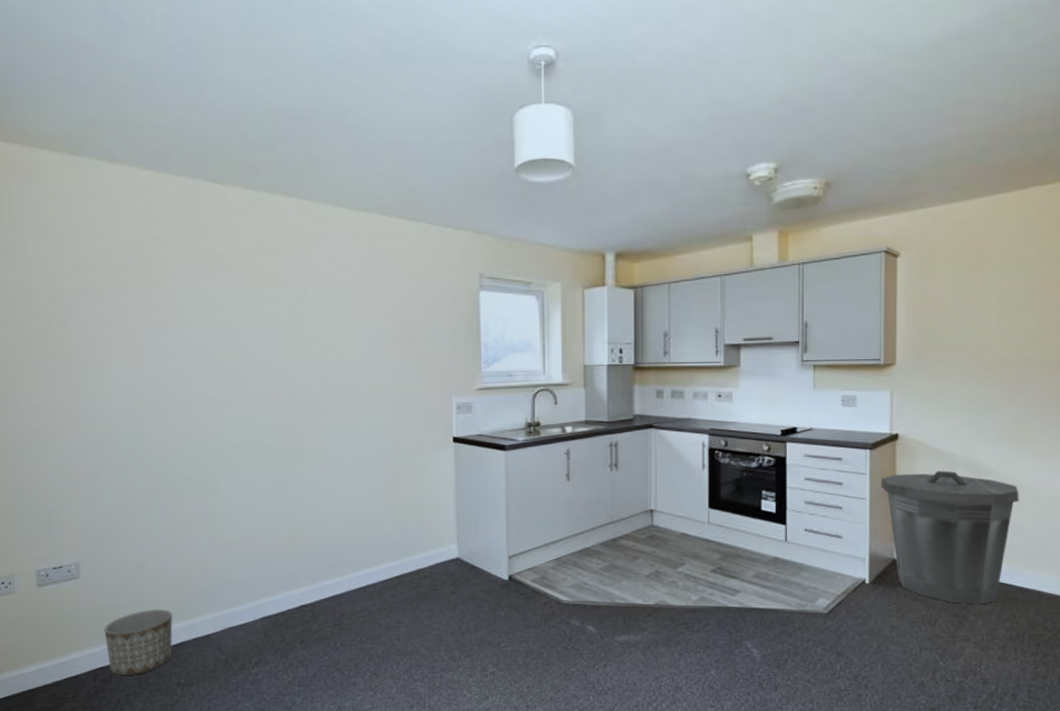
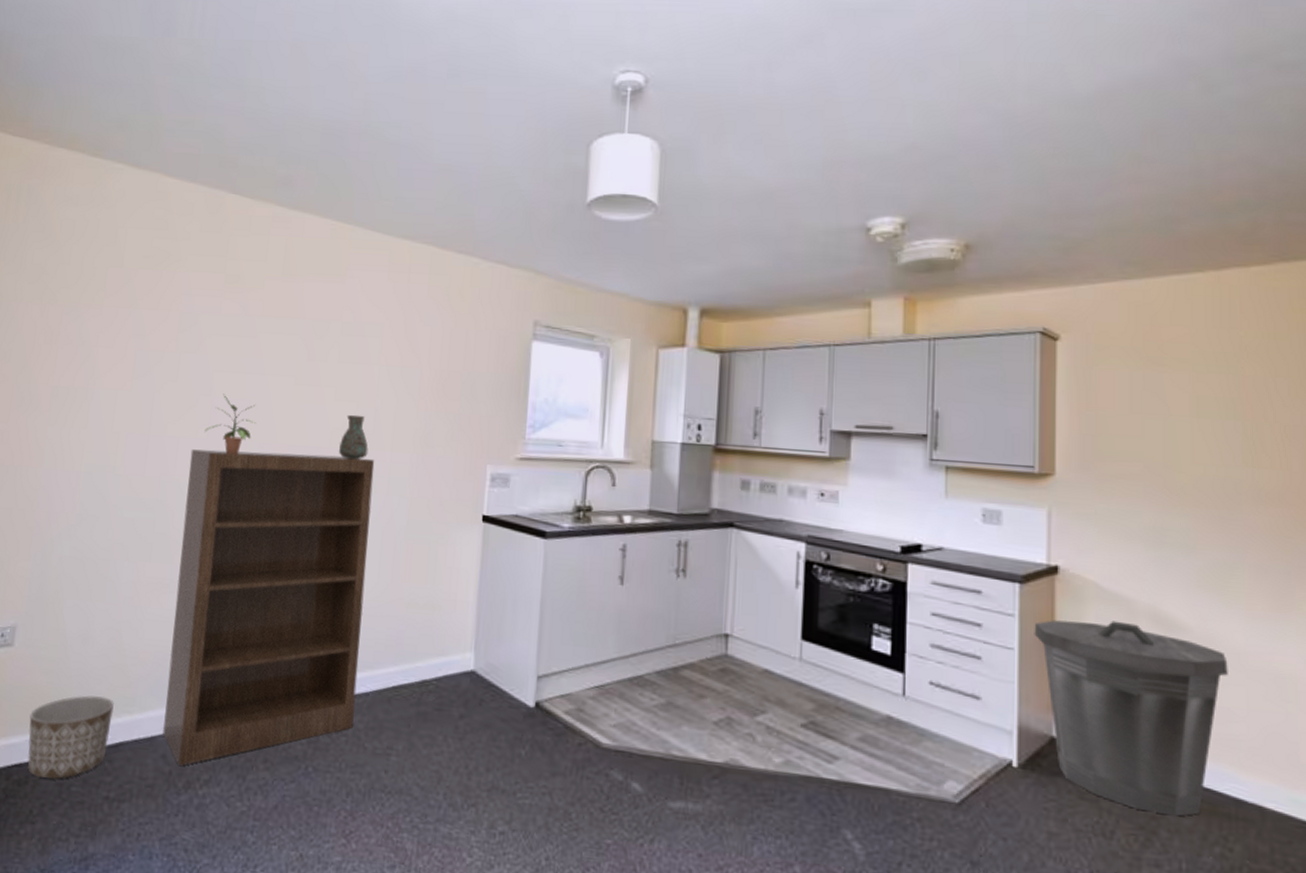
bookshelf: none [203,400,368,653] -> present [162,449,375,766]
potted plant: none [212,357,255,406] -> present [204,393,256,454]
decorative vase: none [328,365,353,401] -> present [338,414,368,459]

